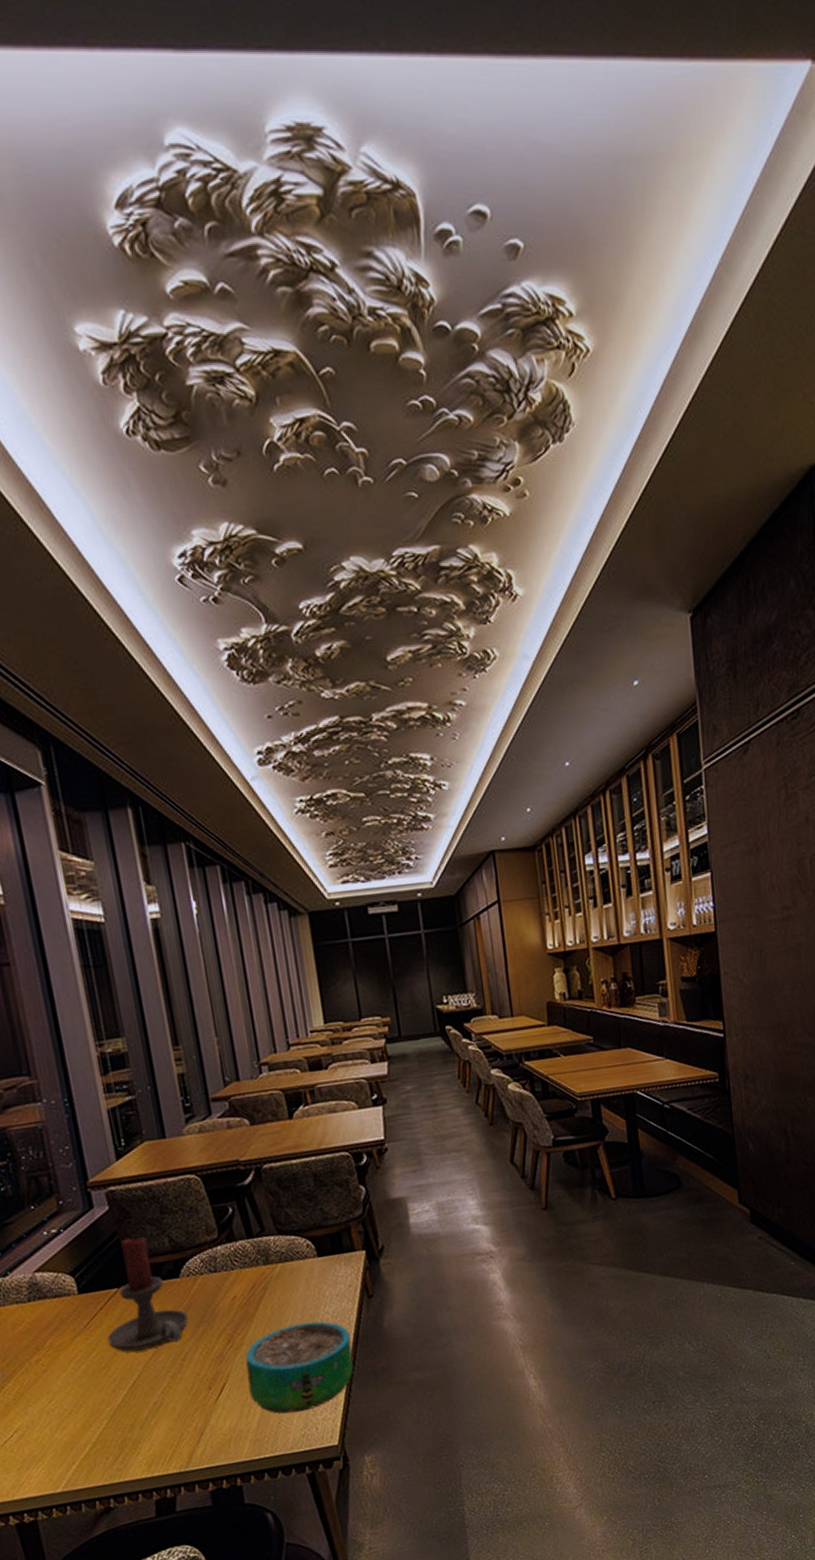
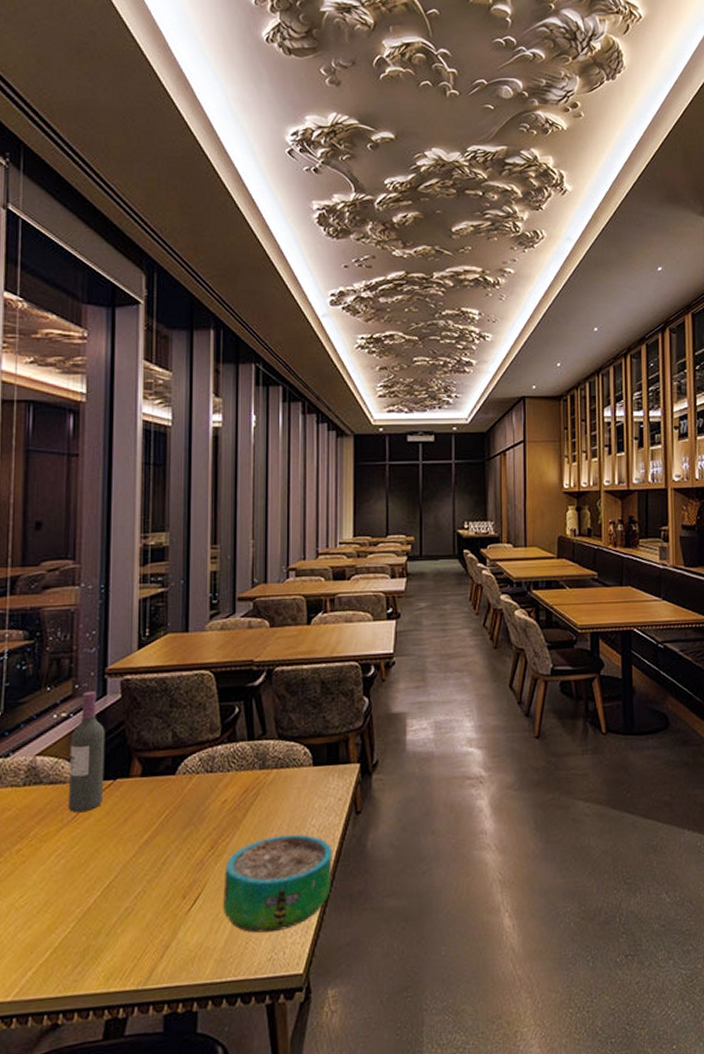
wine bottle: none [65,1205,111,1322] -> present [69,690,105,813]
candle holder: present [107,1236,189,1352] -> none [92,728,177,850]

